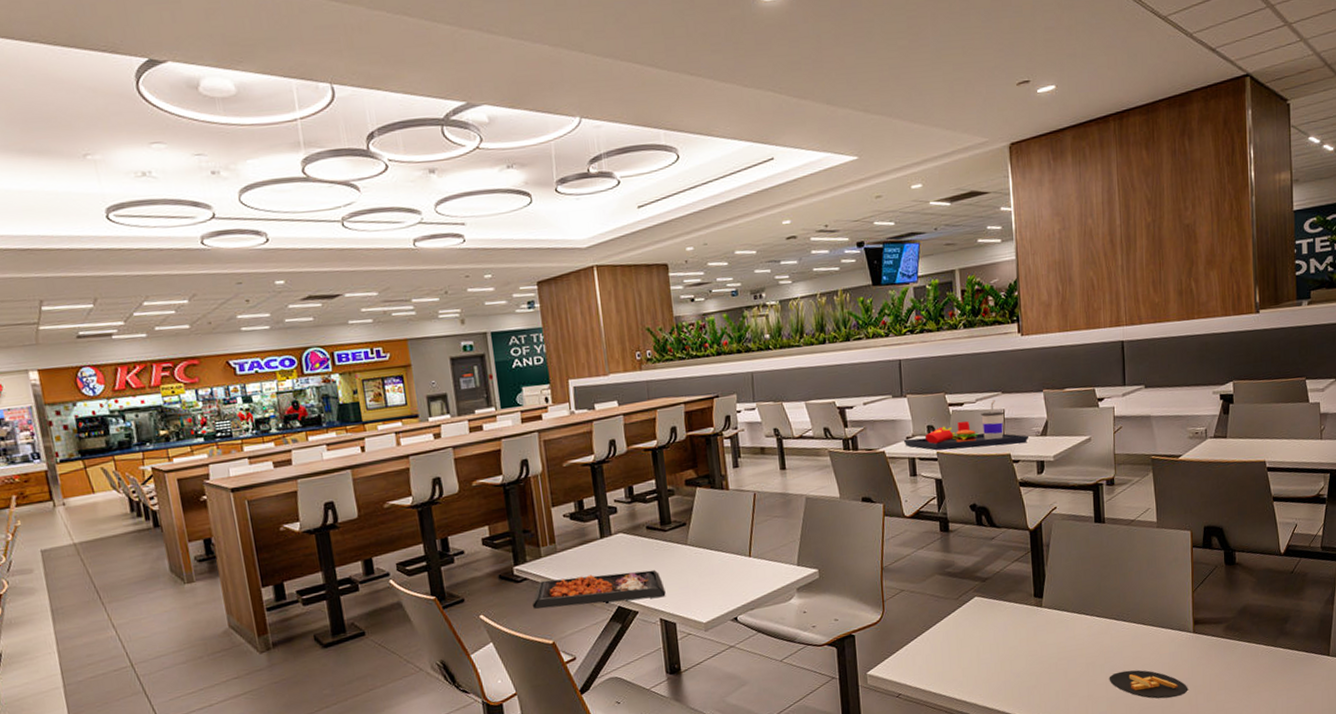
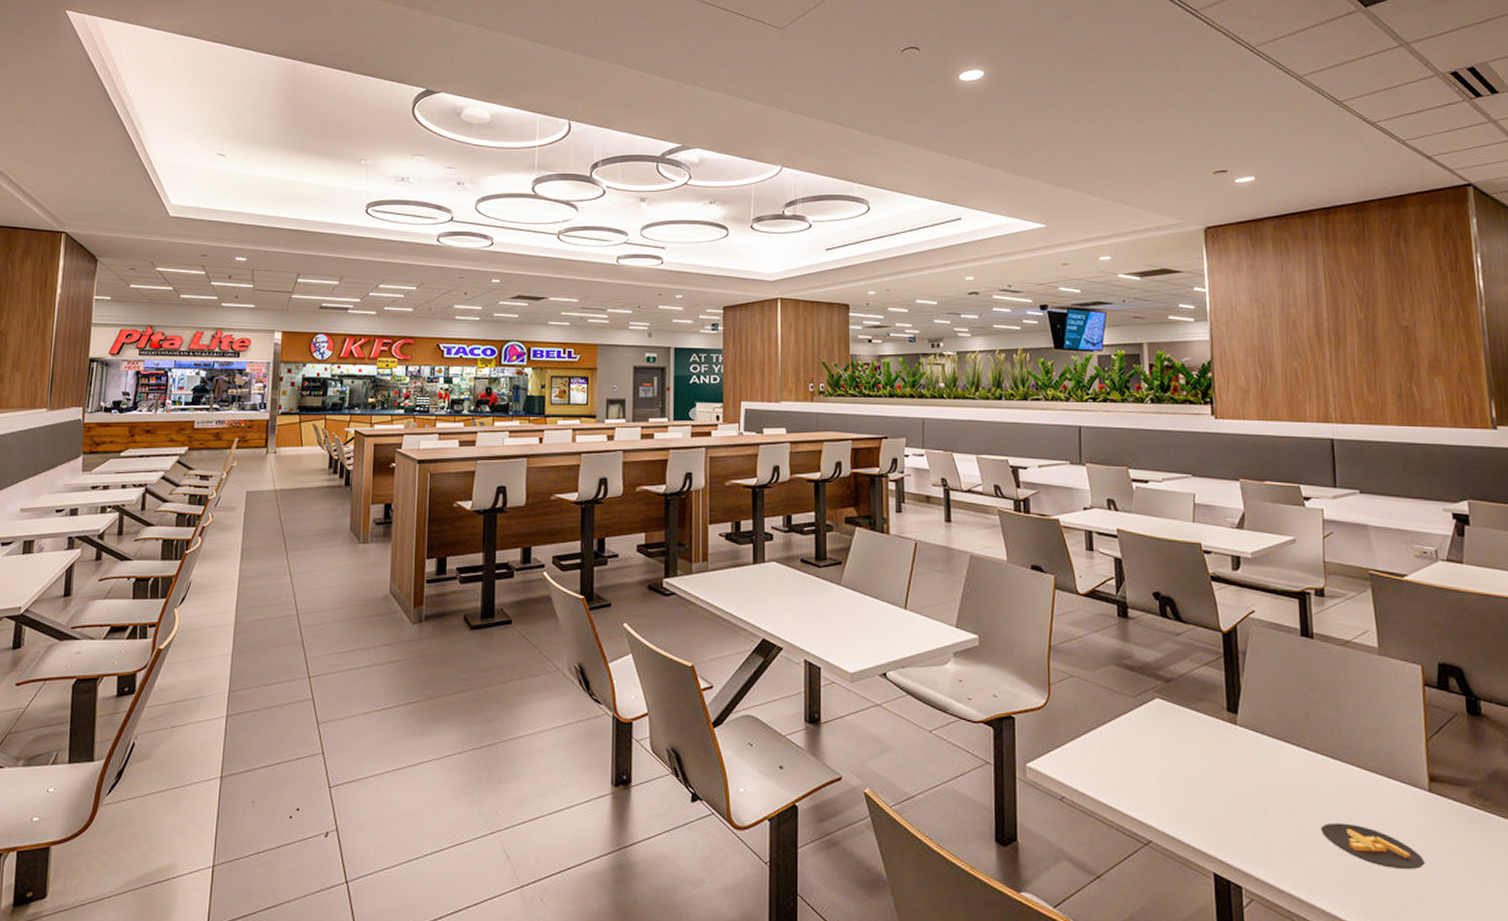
food tray: present [532,569,666,610] -> none [676,598,813,637]
food tray: present [903,399,1029,451] -> none [1080,481,1223,533]

